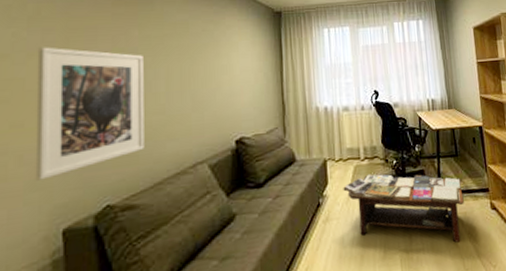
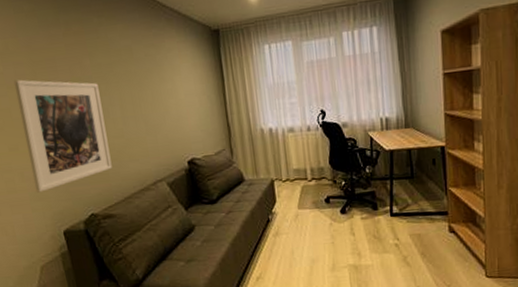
coffee table: present [343,174,464,243] -> none [291,194,419,262]

